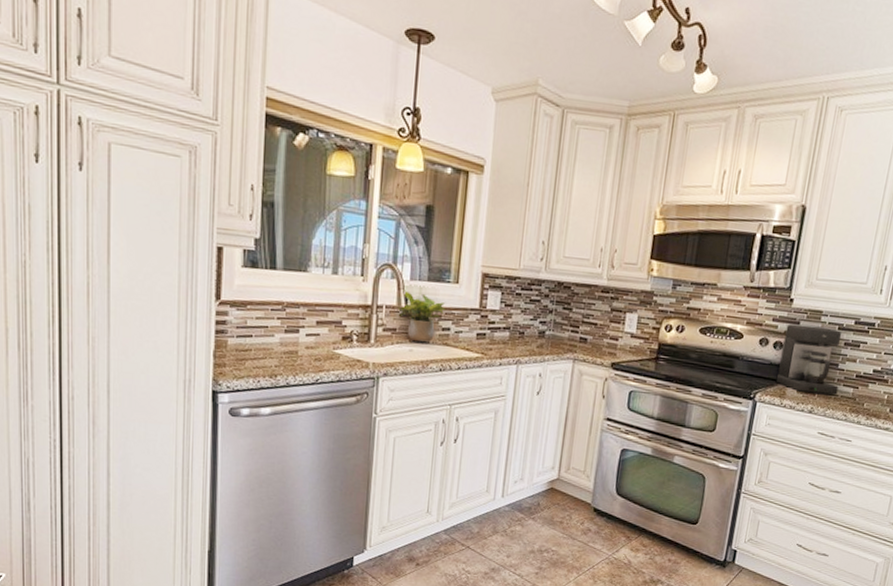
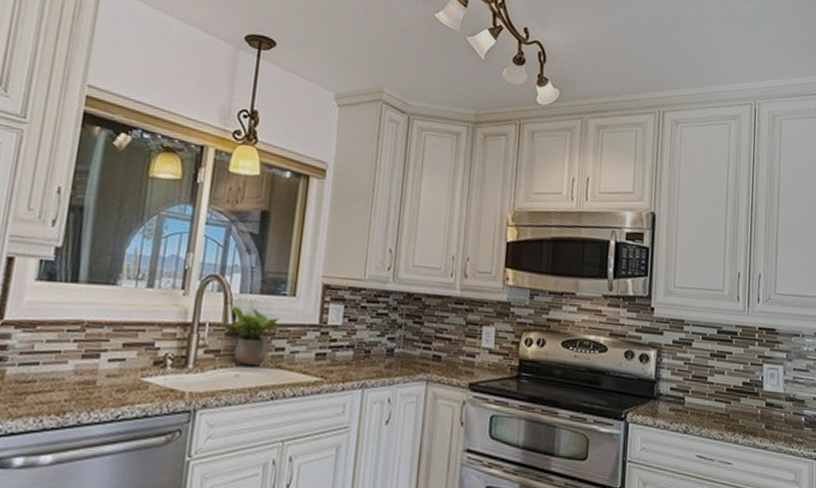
coffee maker: present [775,324,841,395] -> none [646,334,711,411]

